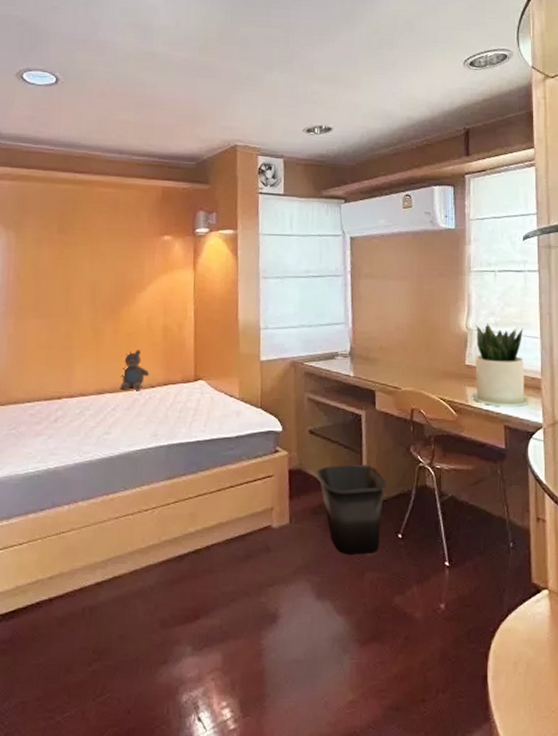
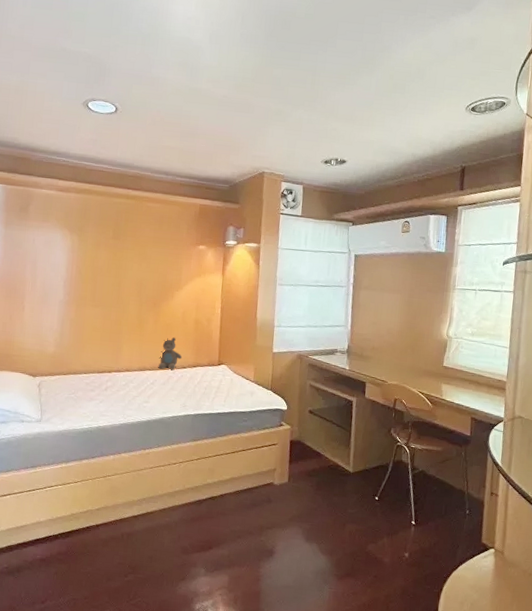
waste bin: present [316,465,387,555] -> none [312,439,370,510]
planter: present [471,323,531,408] -> none [445,332,496,404]

